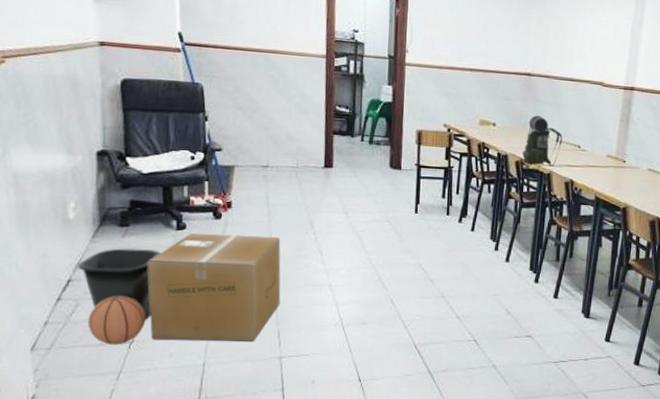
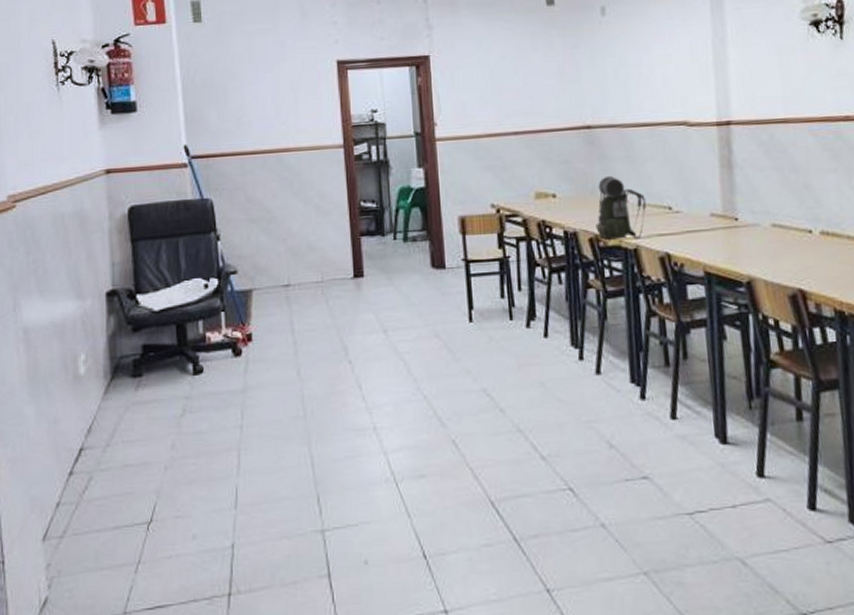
waste bin: present [79,248,161,321] -> none [91,402,177,493]
basketball: present [87,296,146,345] -> none [102,463,165,527]
box: present [147,233,281,342] -> none [163,371,317,518]

